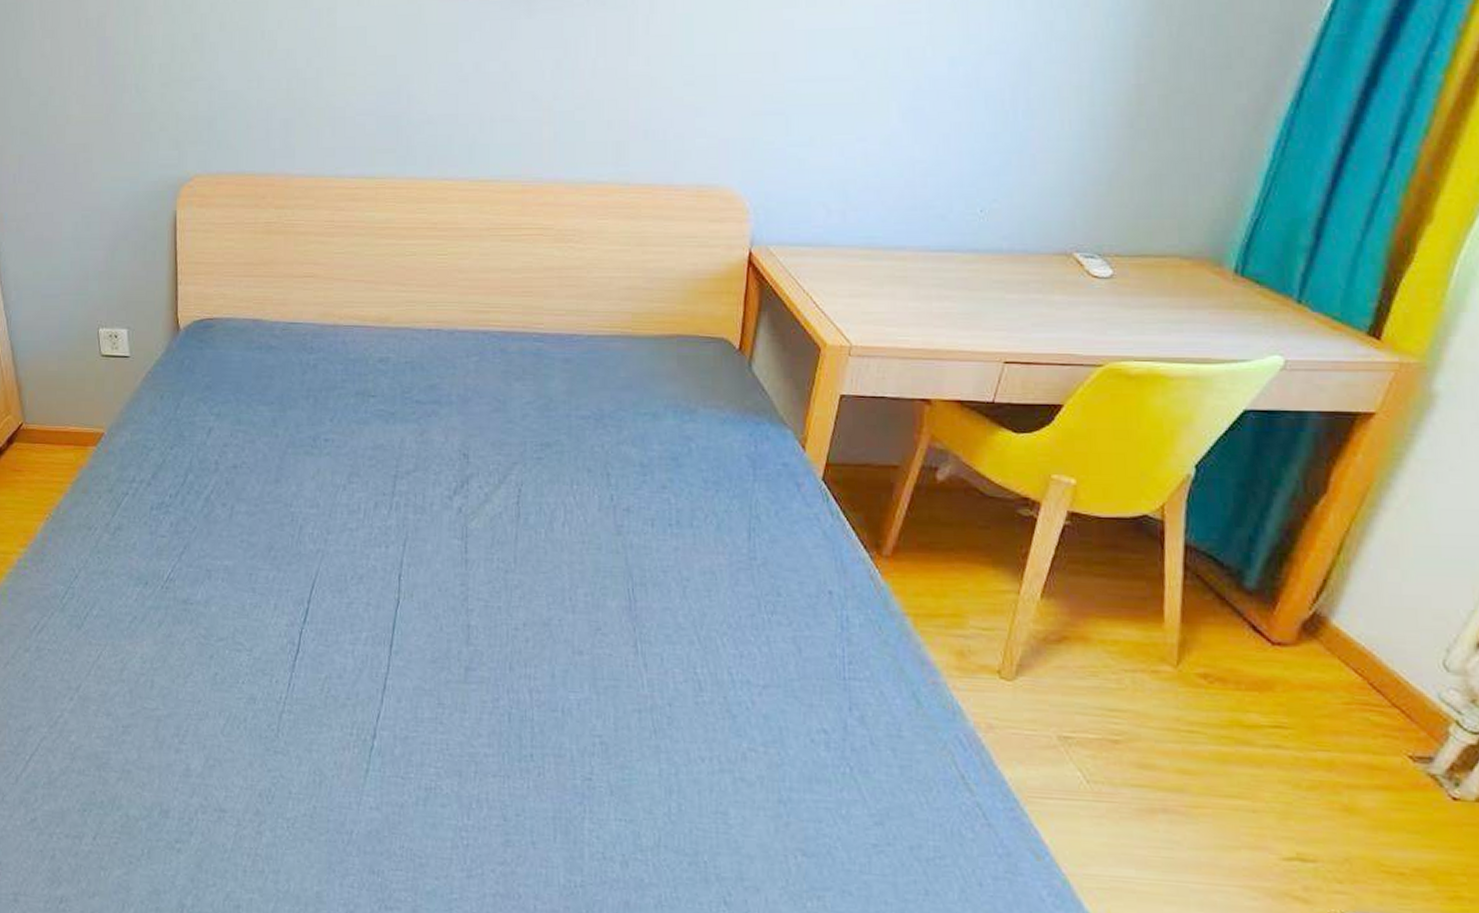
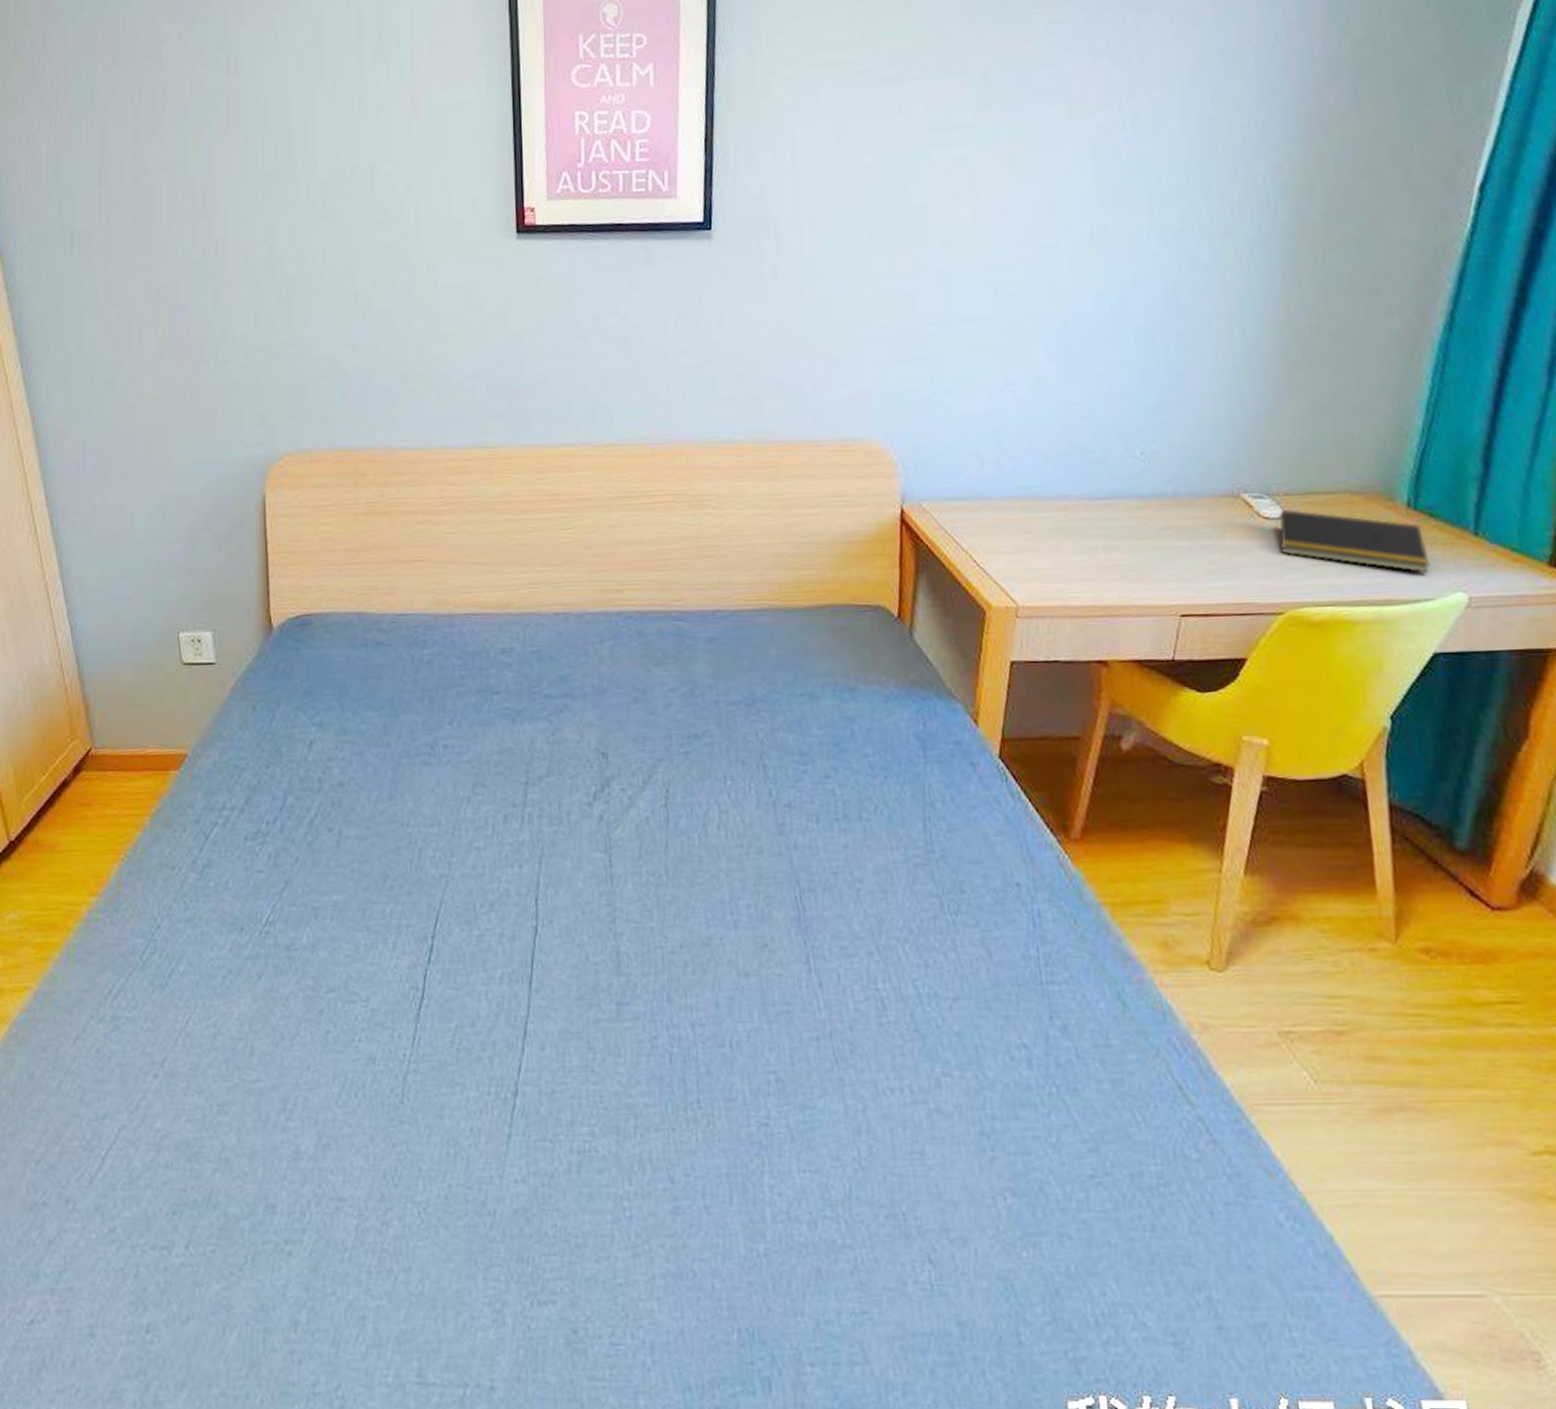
notepad: none [1103,269,1250,336] -> present [1275,508,1430,573]

